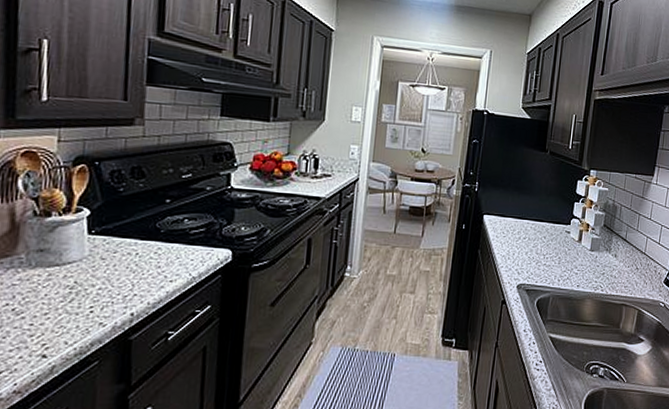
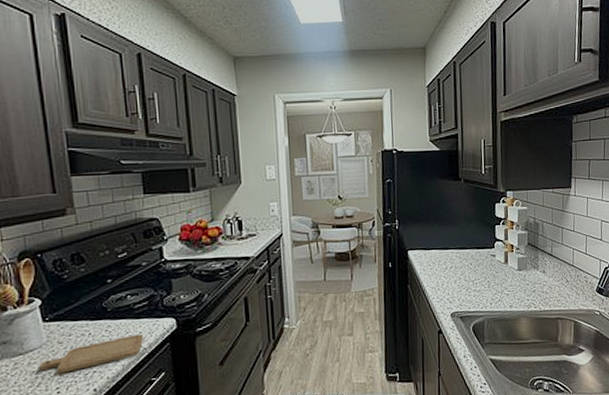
chopping board: none [75,261,195,292] -> present [39,333,144,374]

